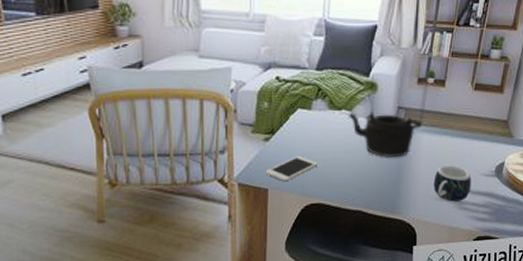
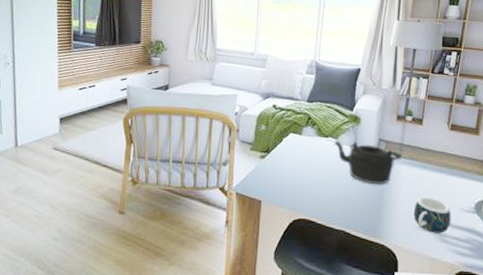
cell phone: present [265,156,318,182] -> none [260,174,307,196]

